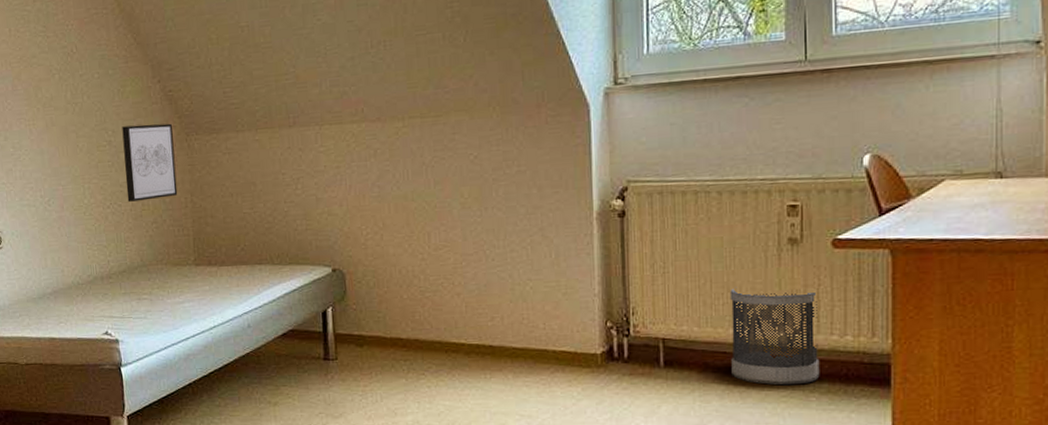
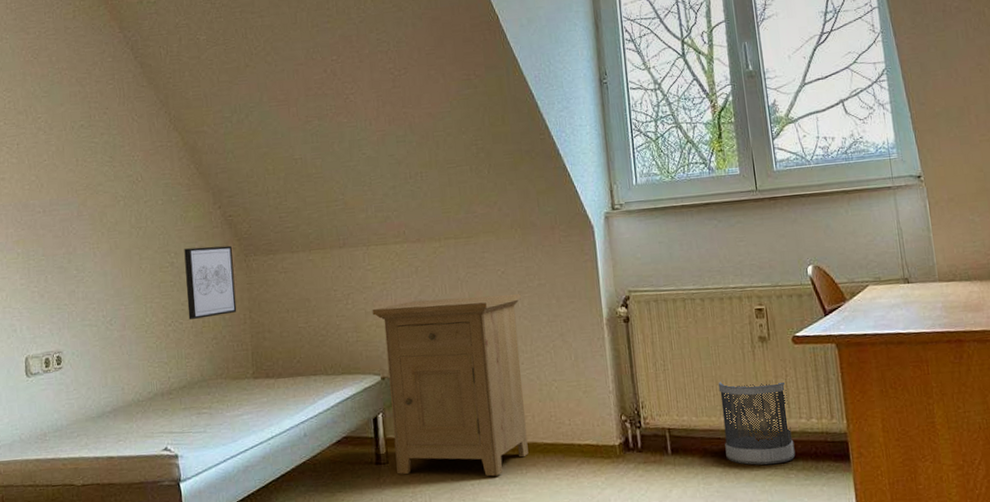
nightstand: none [323,182,495,380] -> present [372,294,529,477]

